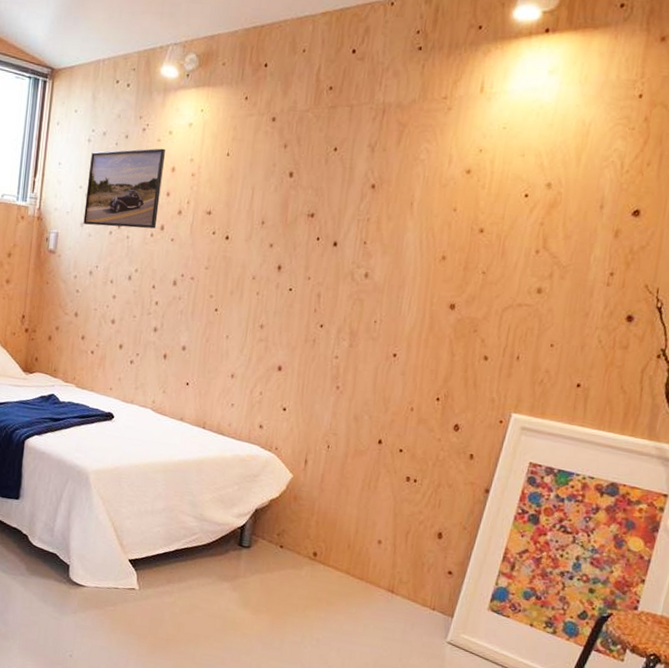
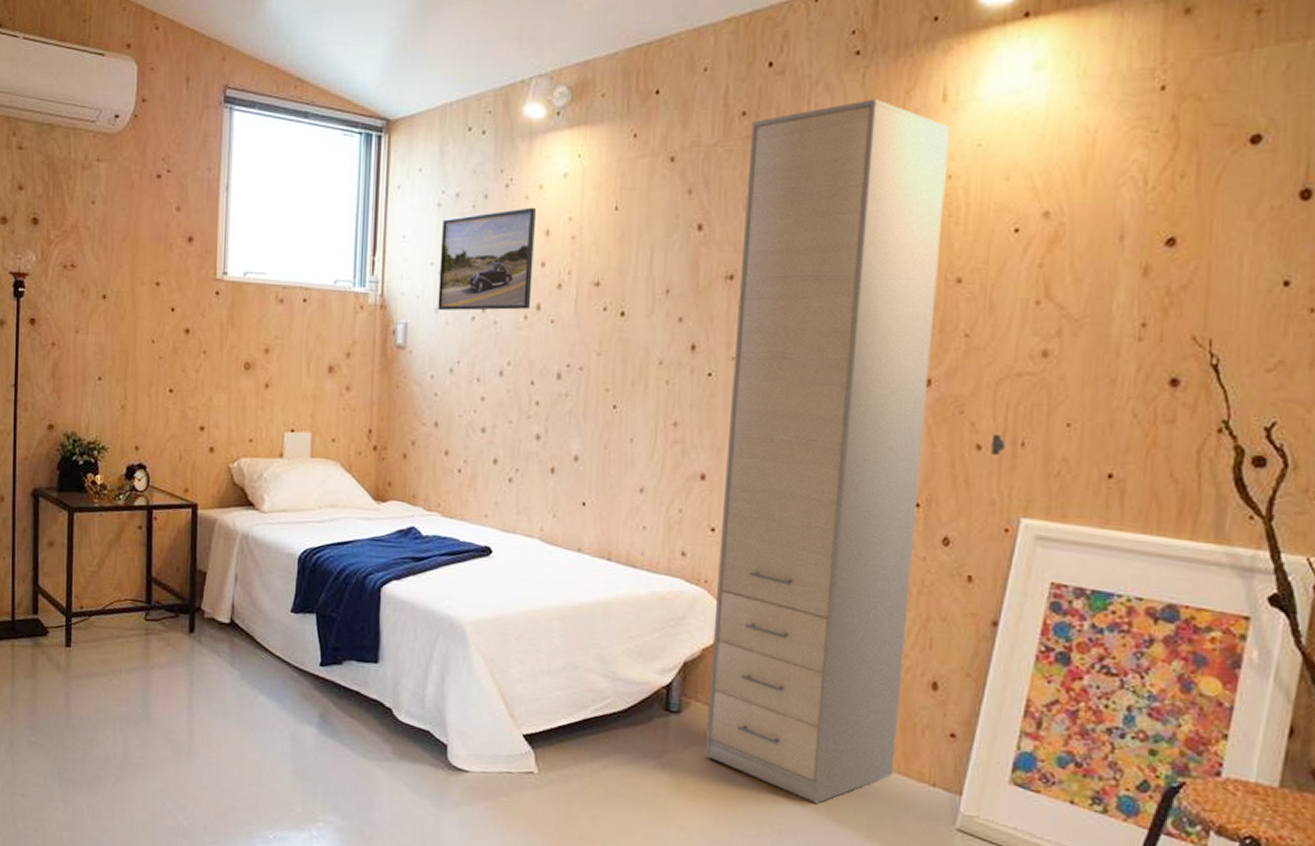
wardrobe: none [266,85,506,620] -> present [705,98,1006,804]

